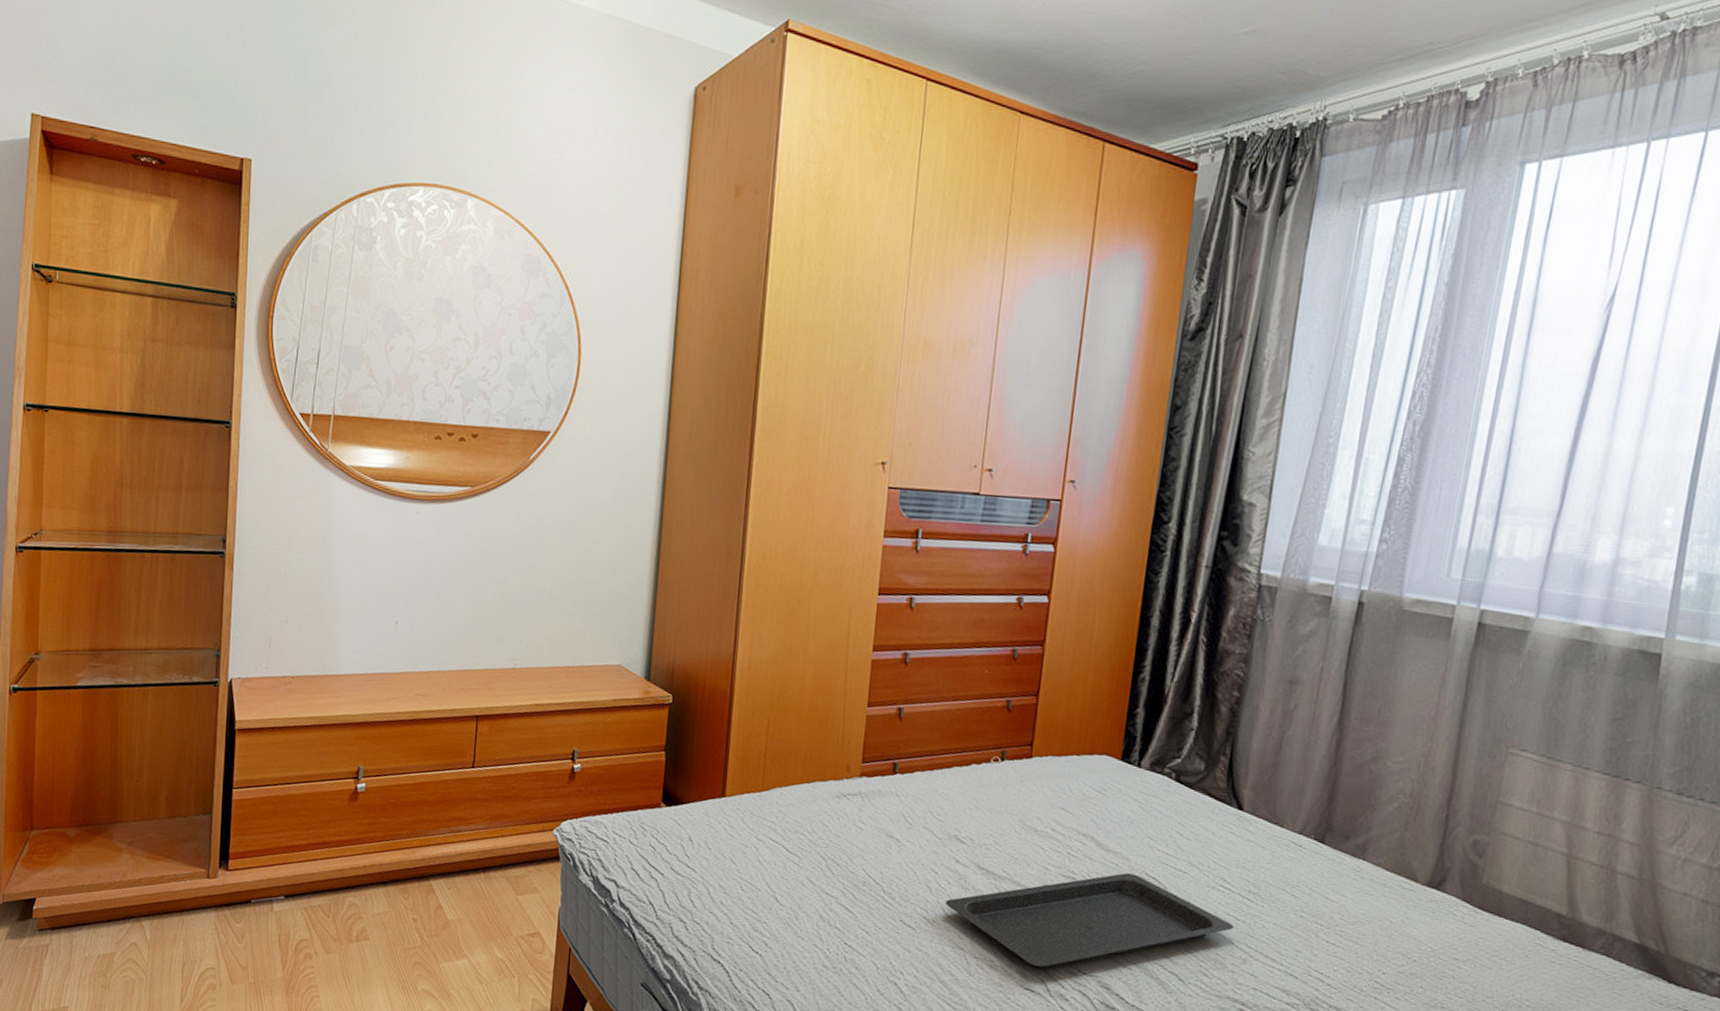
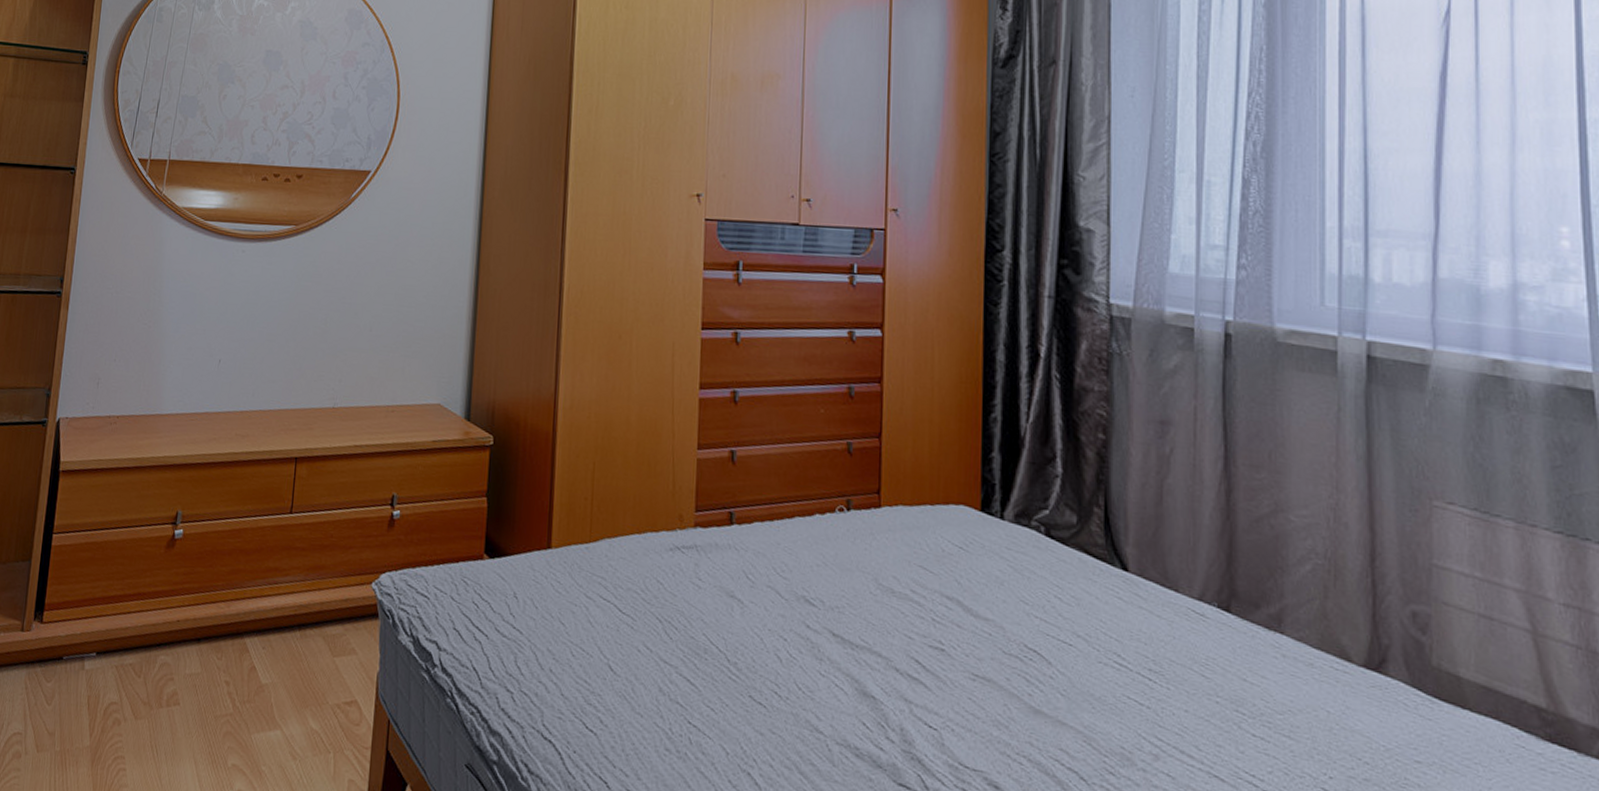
serving tray: present [945,873,1235,969] -> none [799,644,1138,761]

